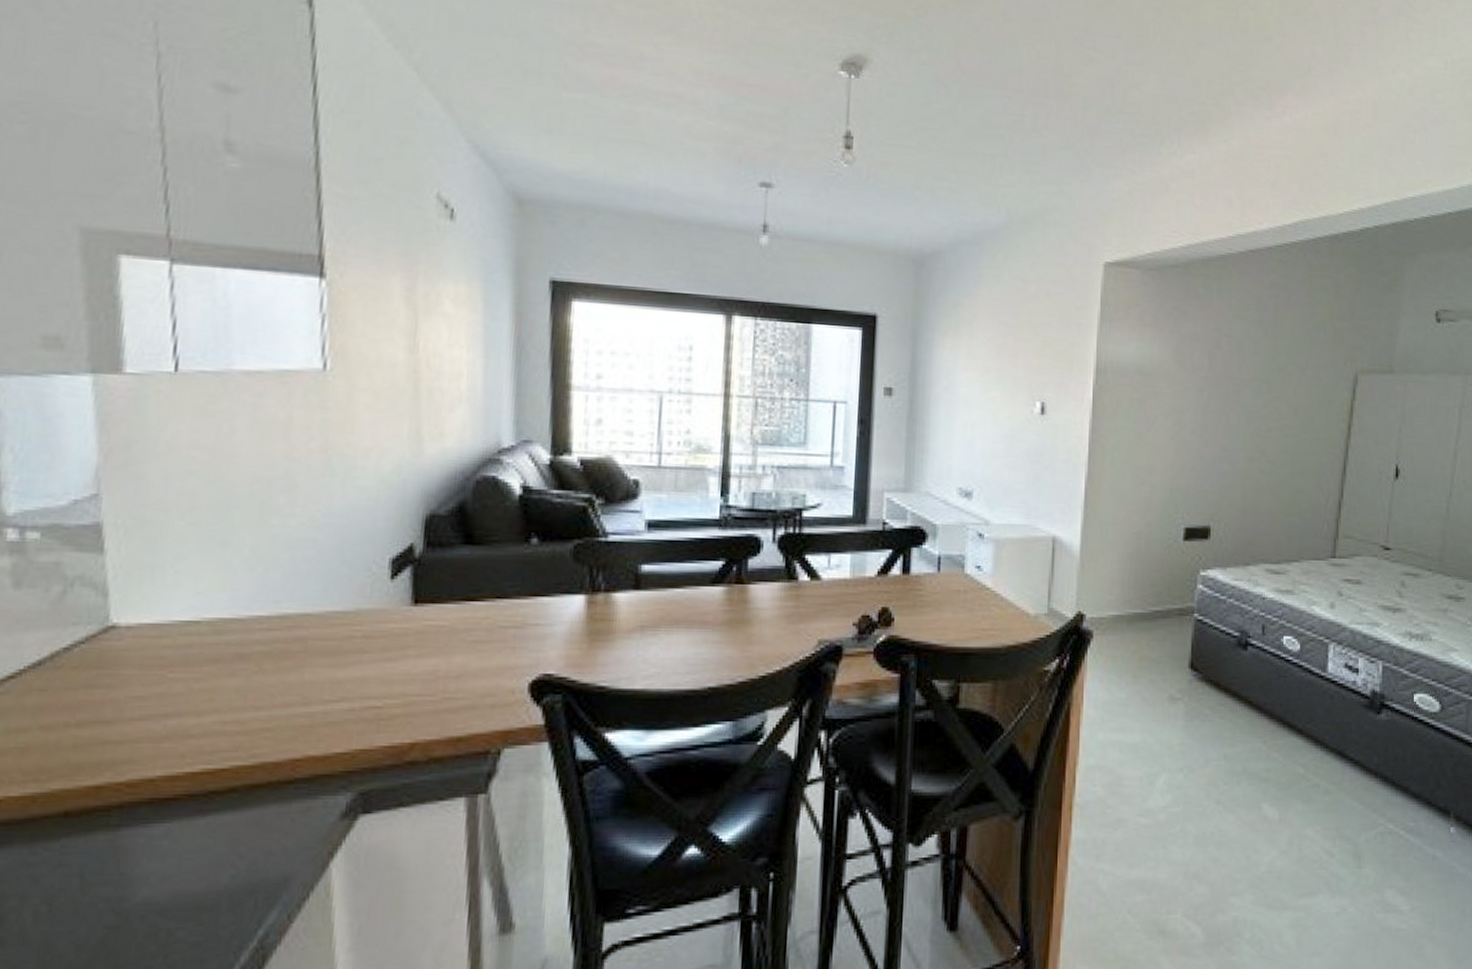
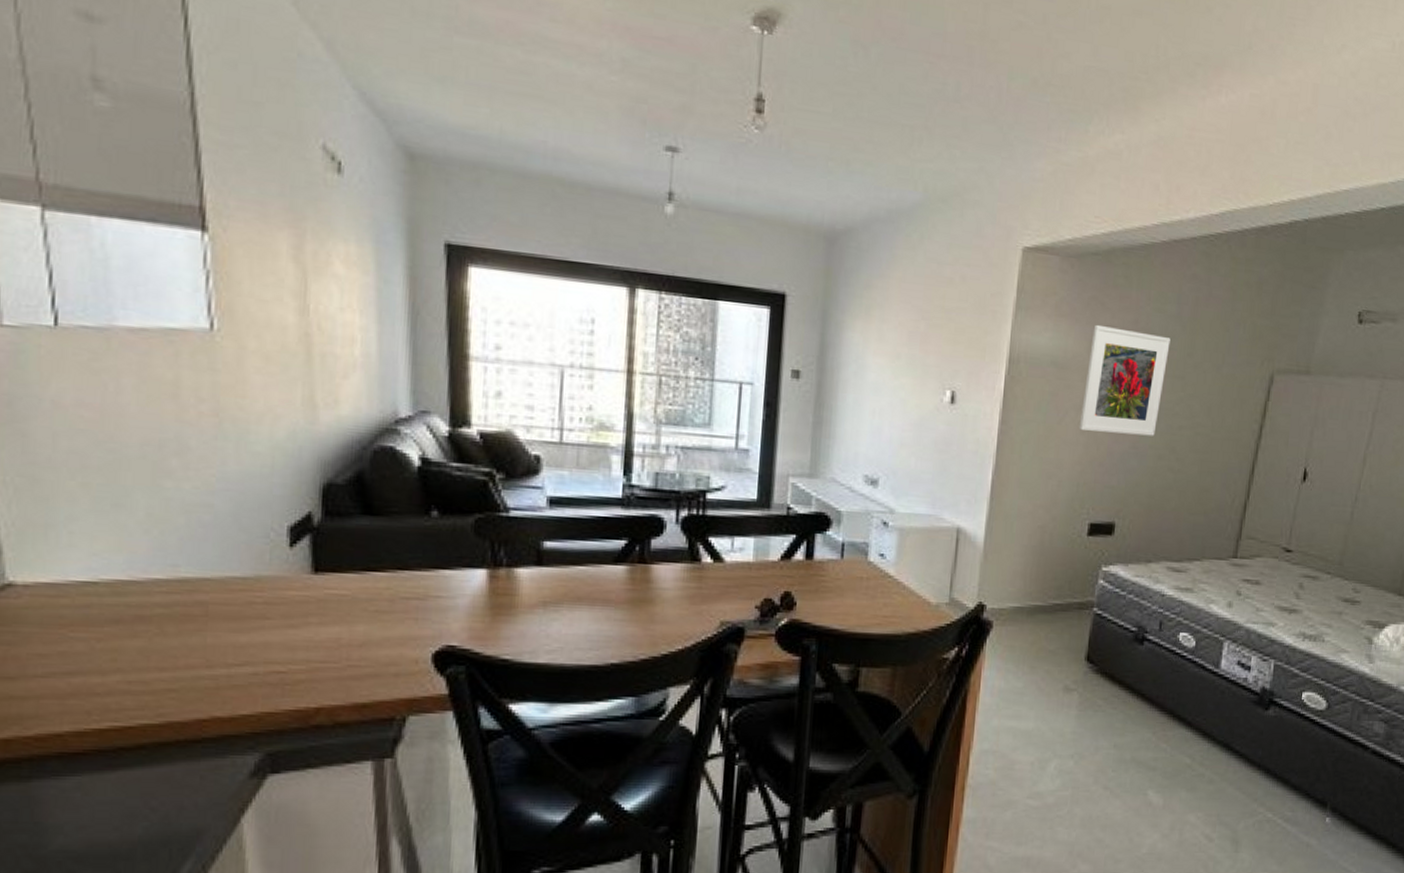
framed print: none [1168,333,1253,439] -> present [1078,324,1171,436]

